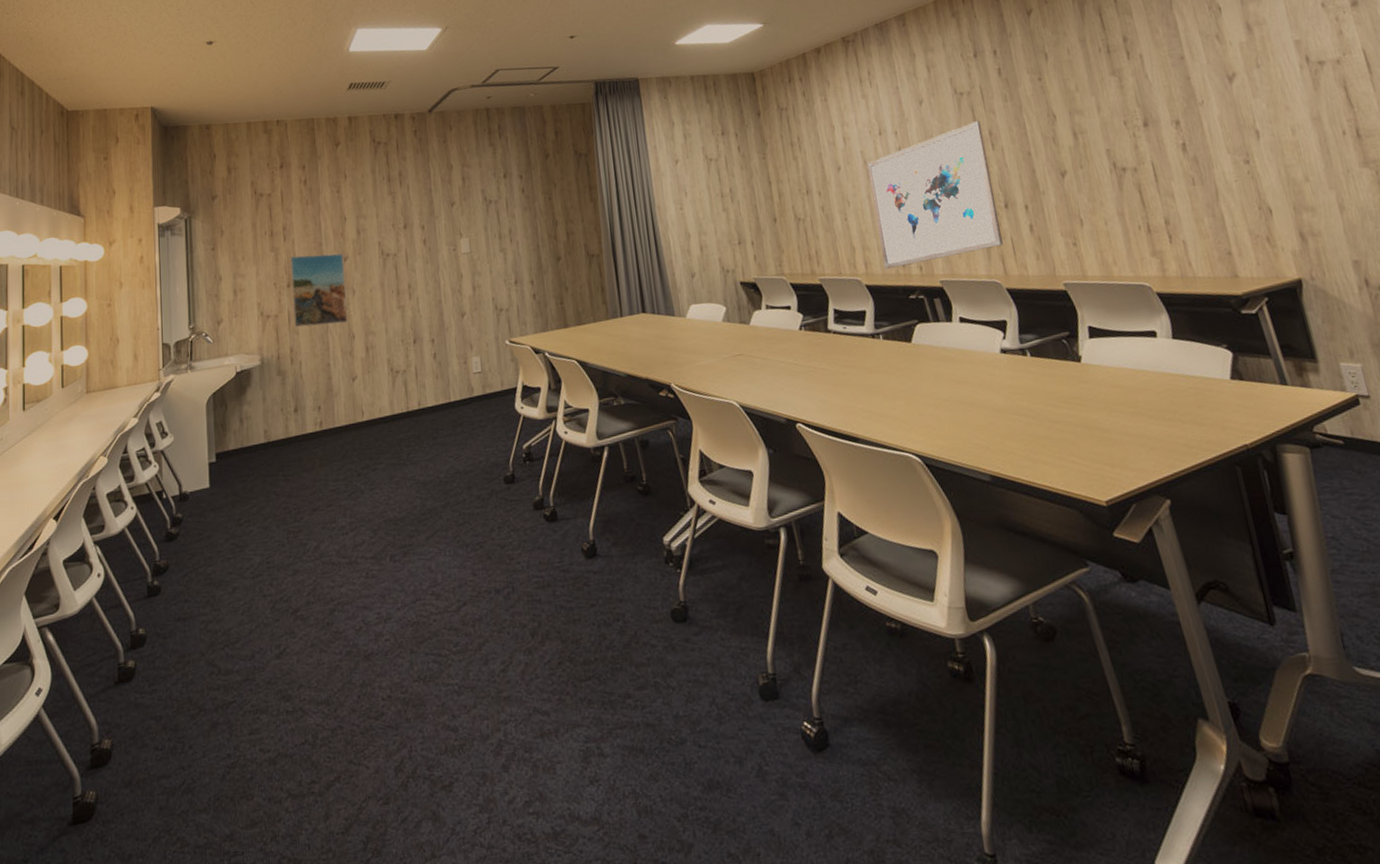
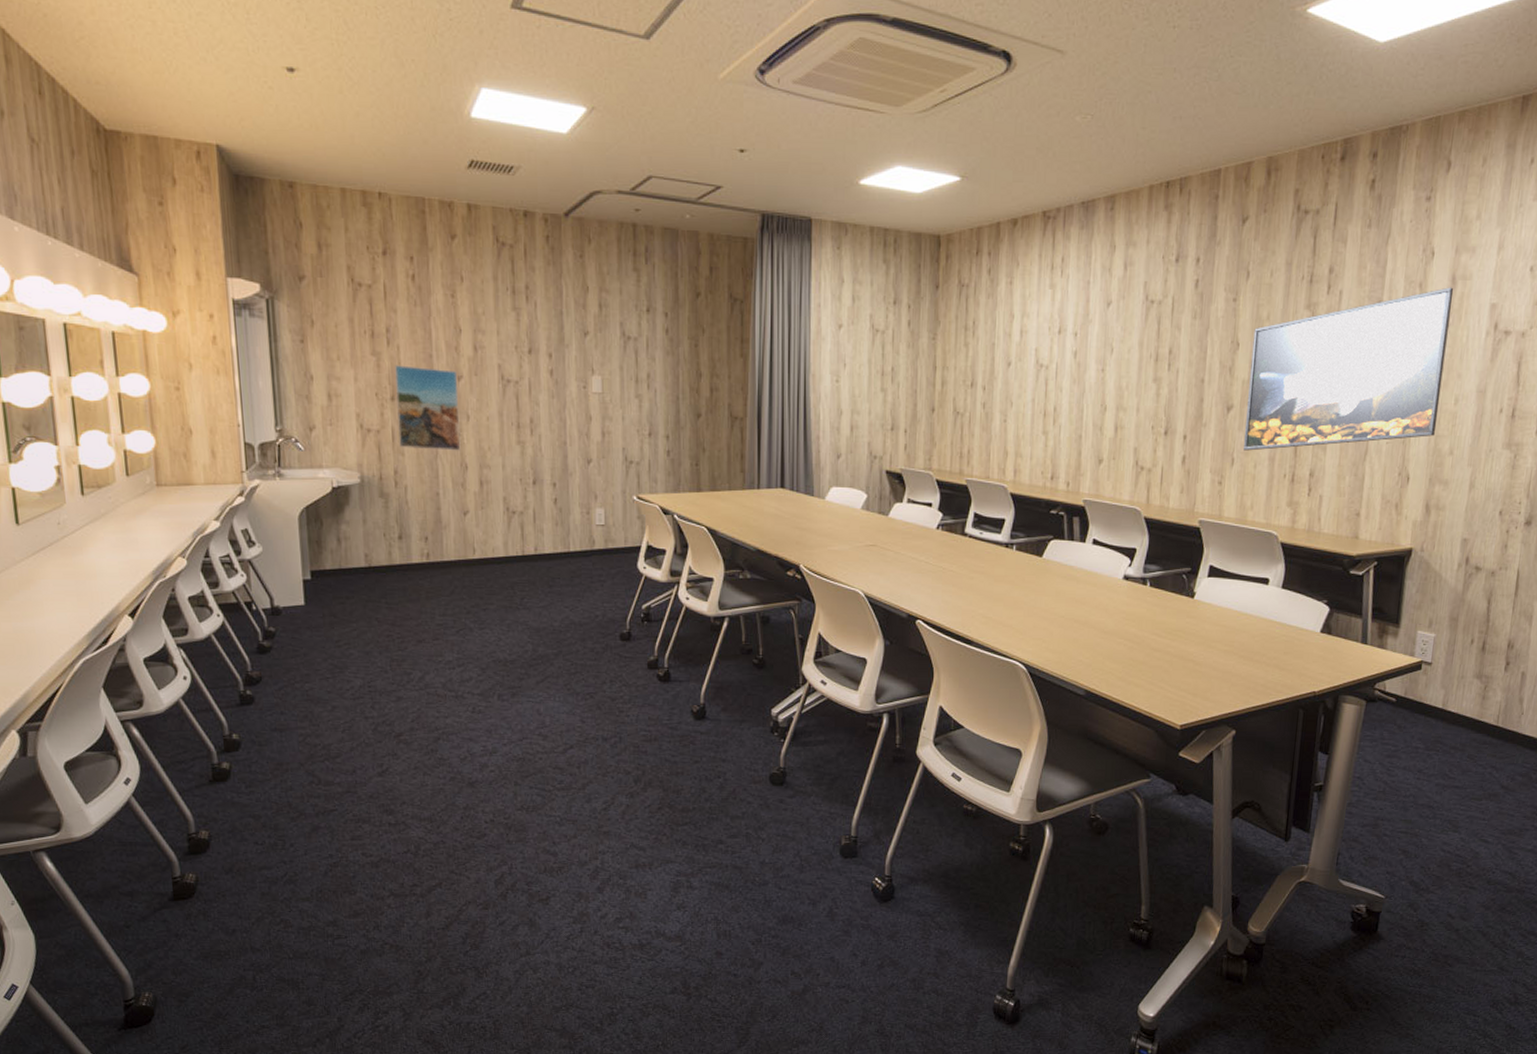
wall art: present [867,120,1003,269] -> none [1033,335,1163,480]
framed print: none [1066,33,1283,210] -> present [1242,287,1454,451]

